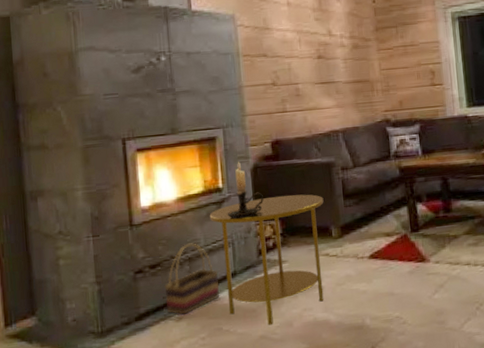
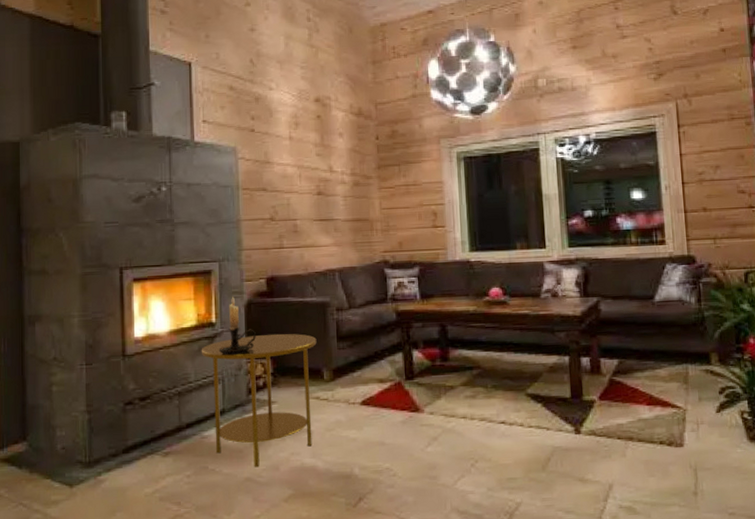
basket: present [164,243,219,315] -> none [153,377,207,450]

